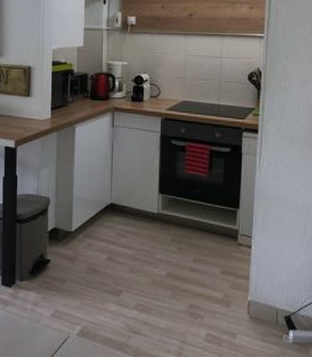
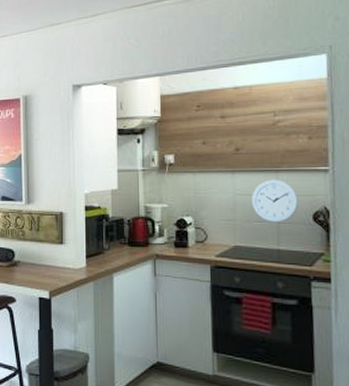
wall clock: none [200,43,238,81] -> present [251,179,300,223]

